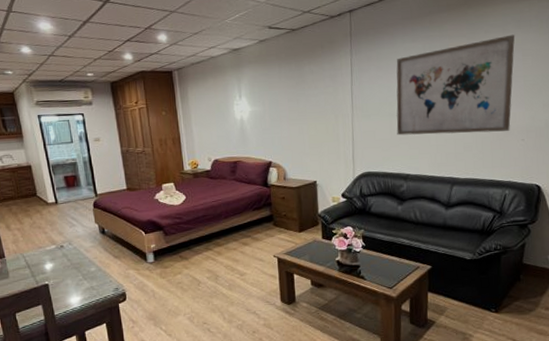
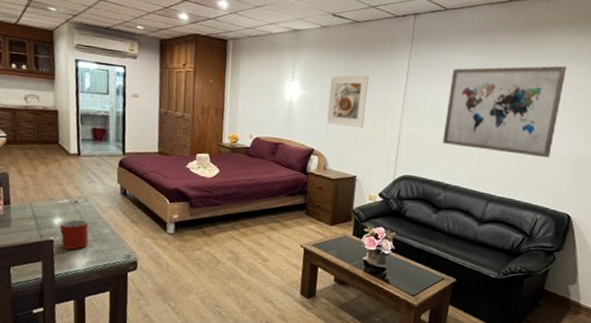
mug: none [51,261,79,291] -> present [59,219,89,250]
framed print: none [277,80,316,135] -> present [326,74,369,128]

